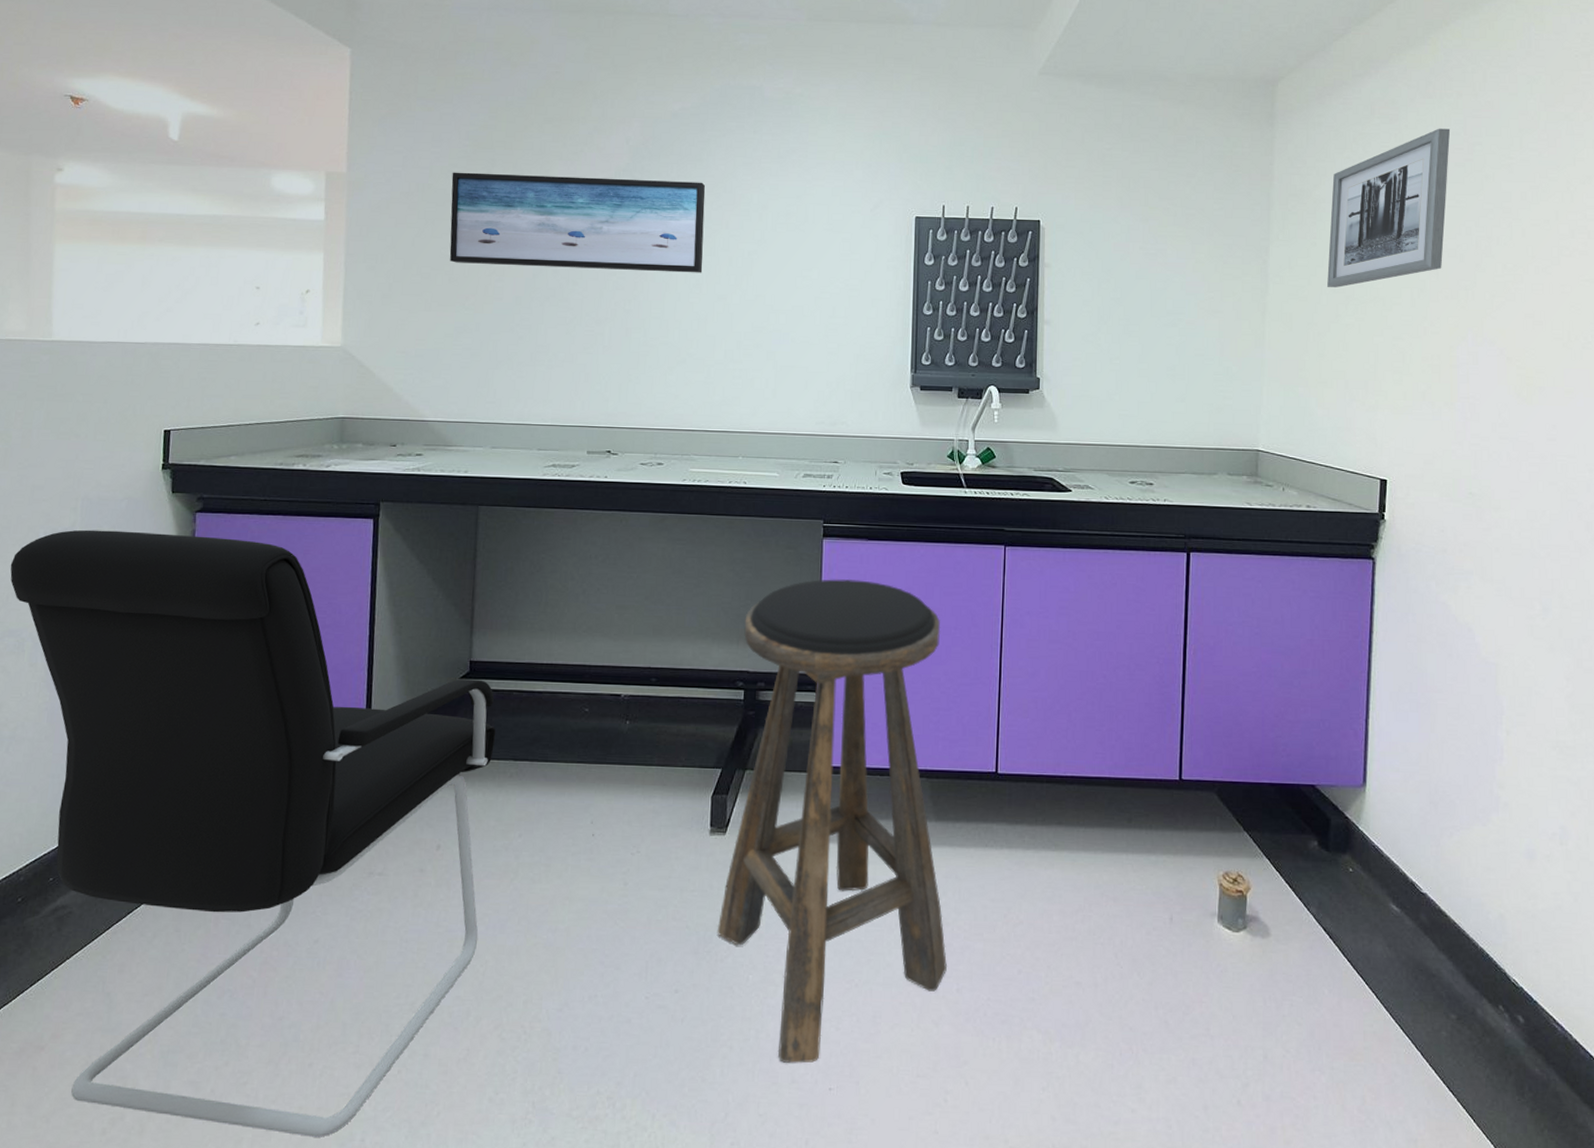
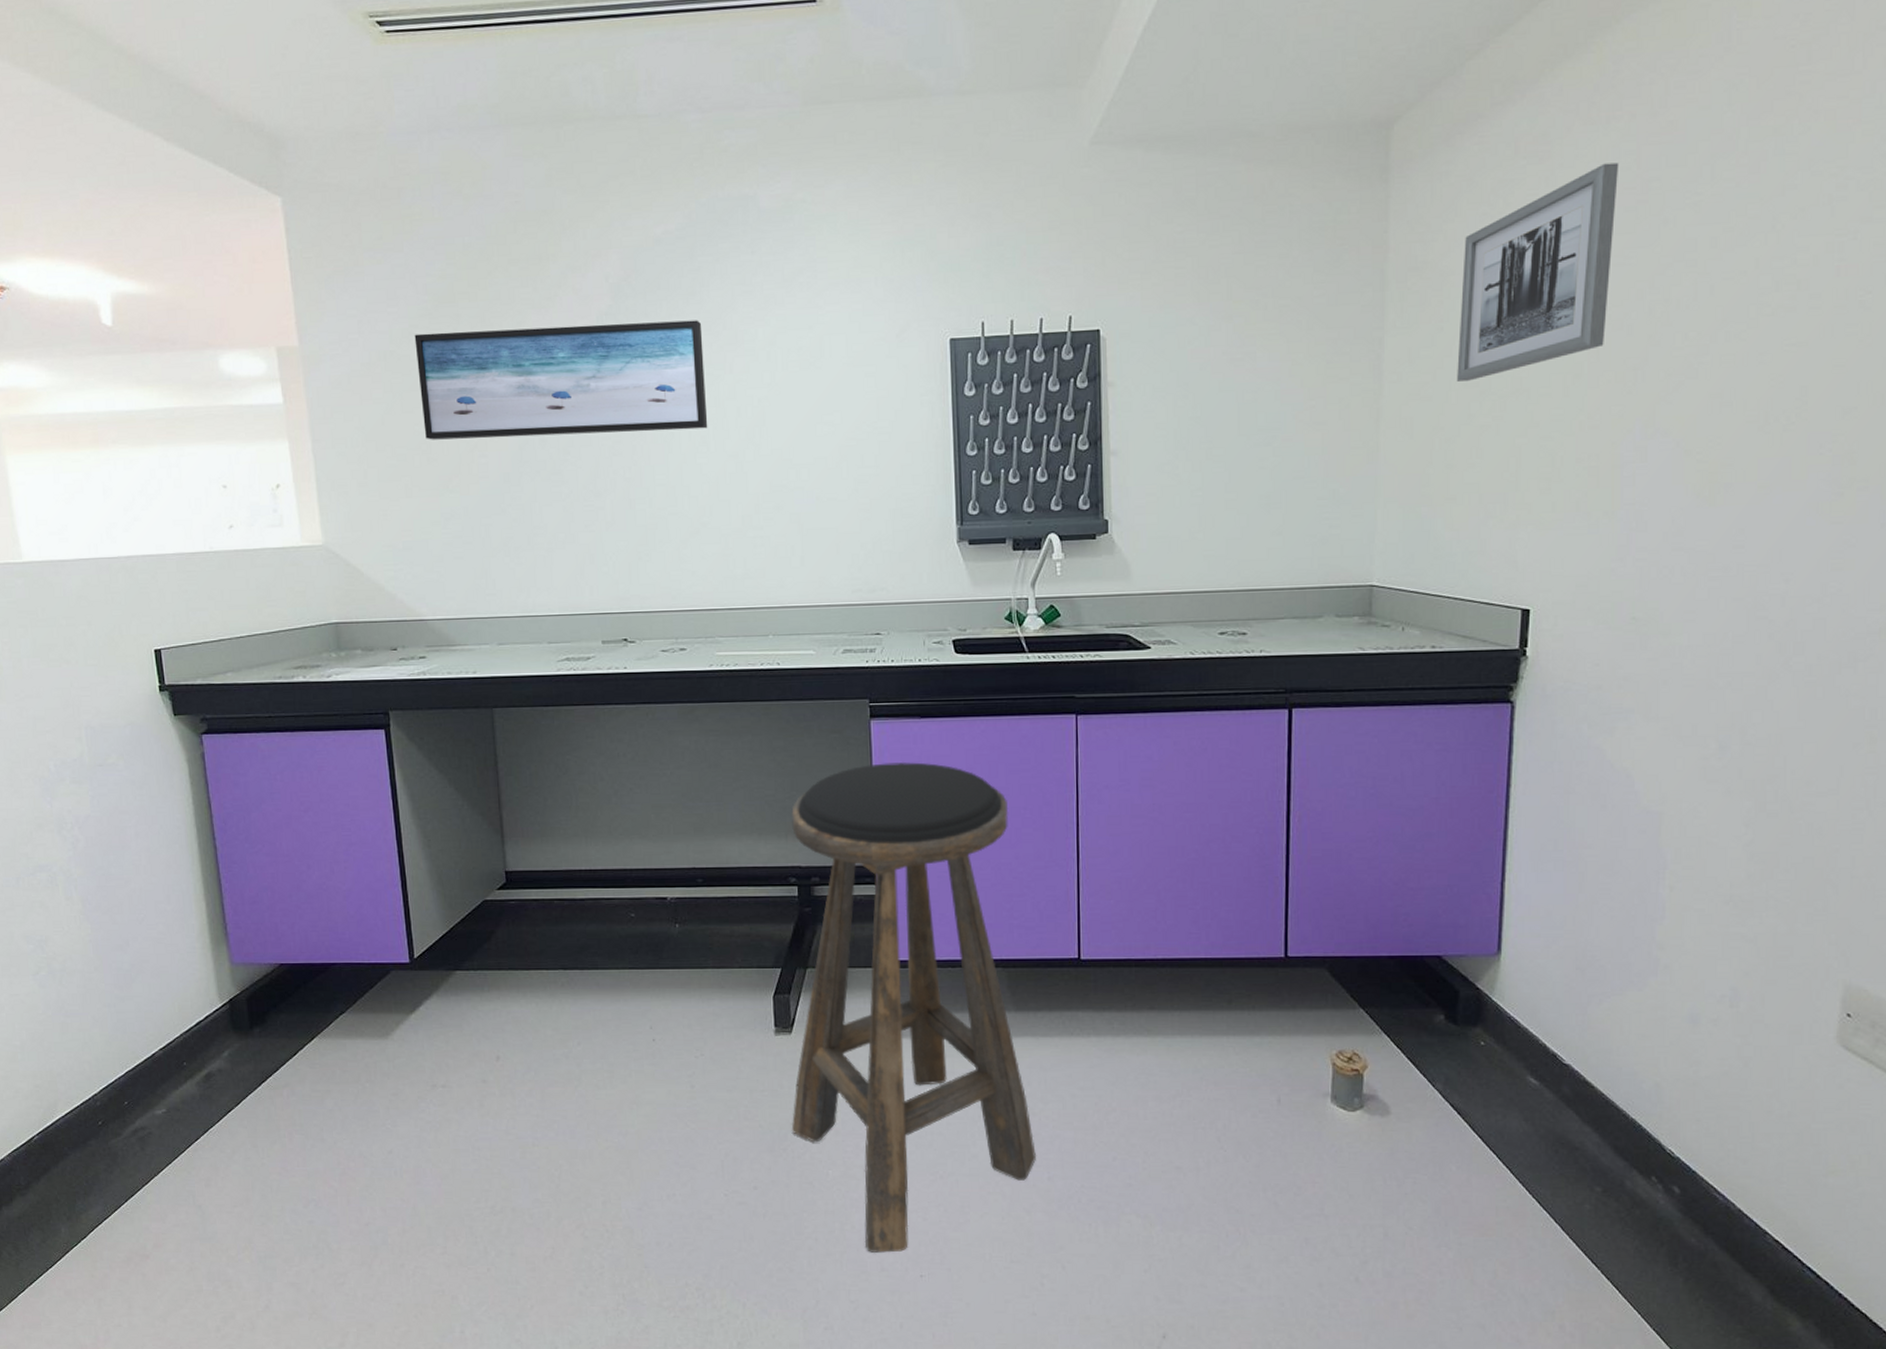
office chair: present [10,529,496,1137] -> none [27,758,550,1330]

